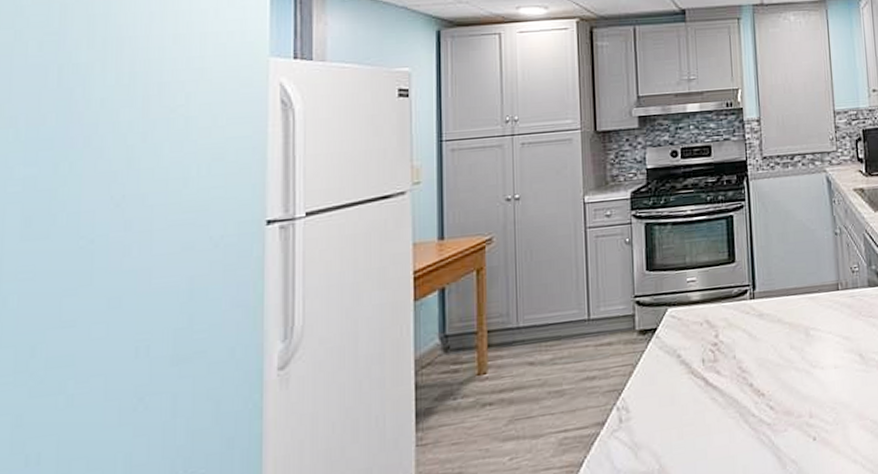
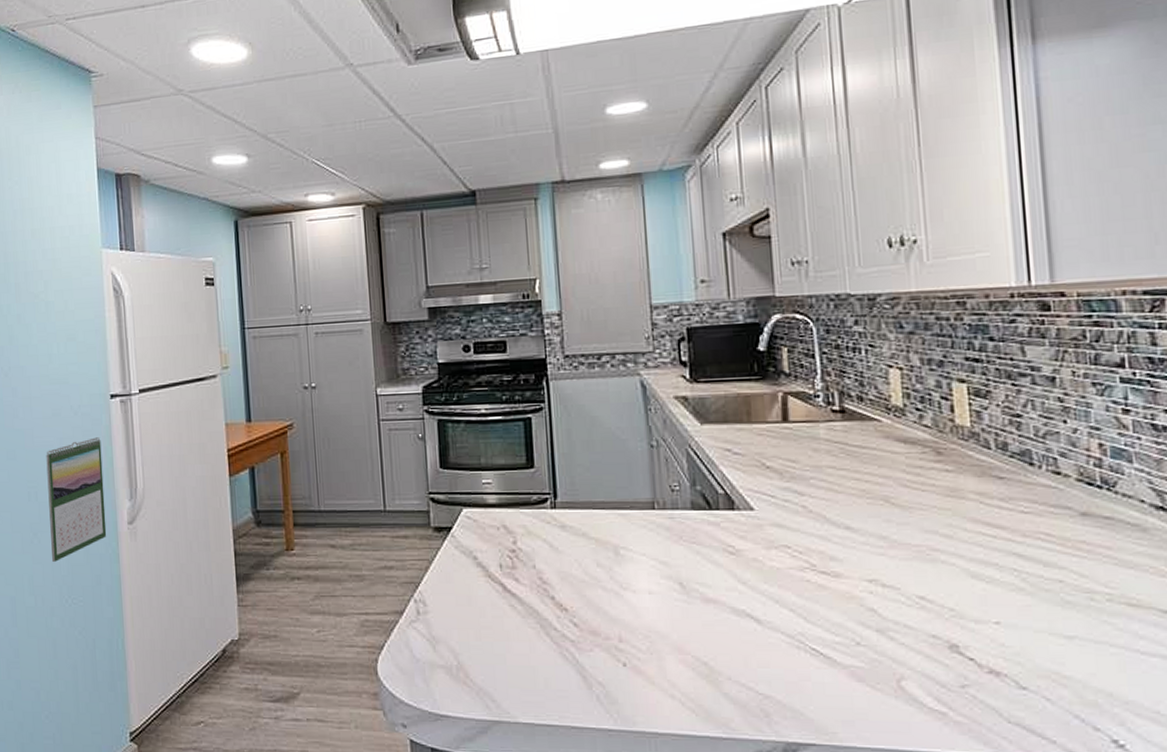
calendar: none [164,271,249,430] -> present [46,437,107,562]

